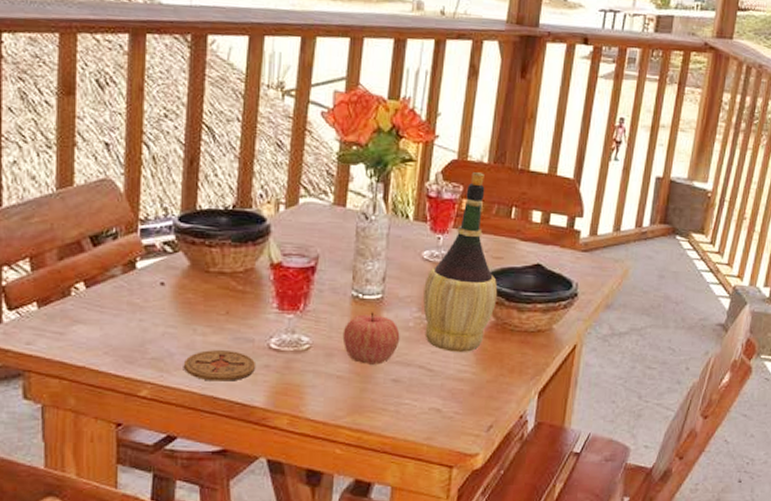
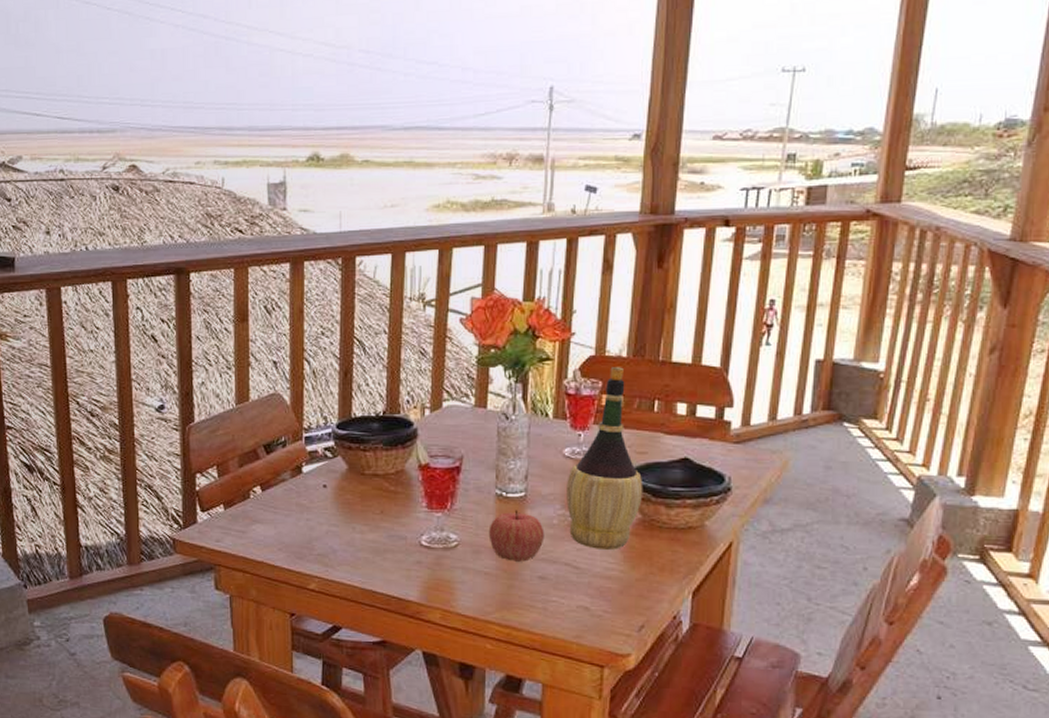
coaster: present [183,350,256,381] -> none [345,547,410,577]

